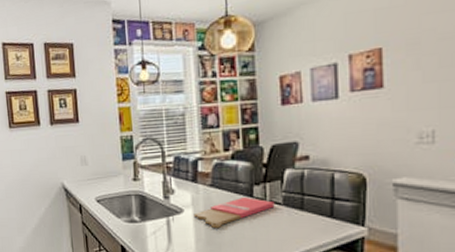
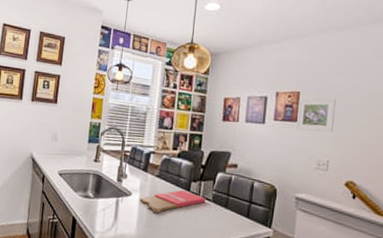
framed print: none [382,47,438,99] -> present [296,98,337,133]

